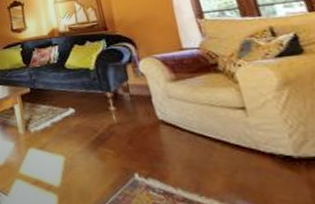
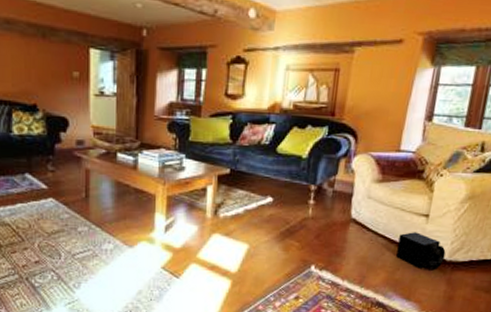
speaker: none [220,127,291,171] -> present [396,232,446,271]

